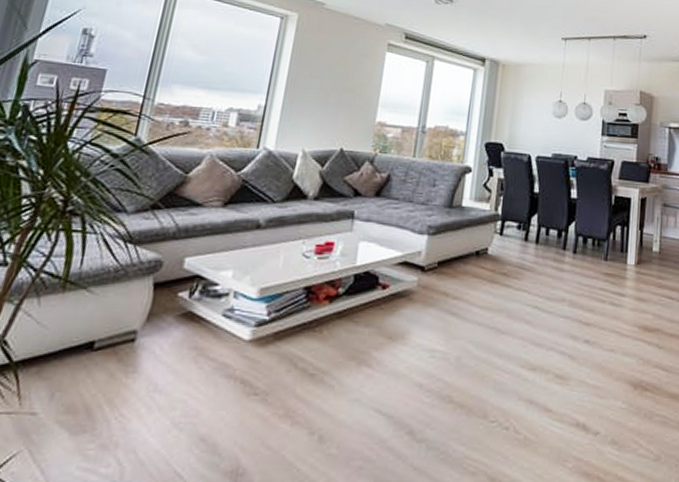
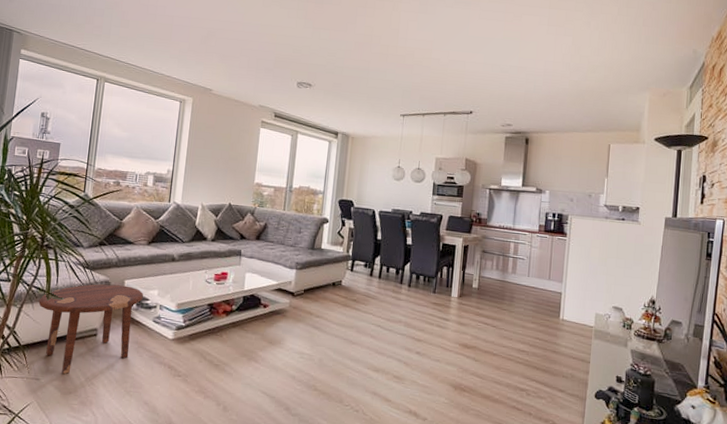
side table: none [48,264,211,402] -> present [38,284,143,374]

